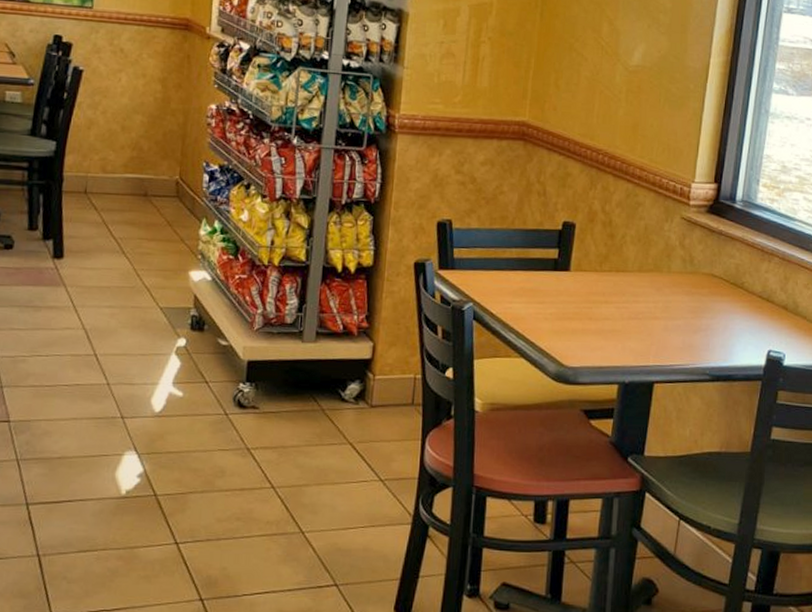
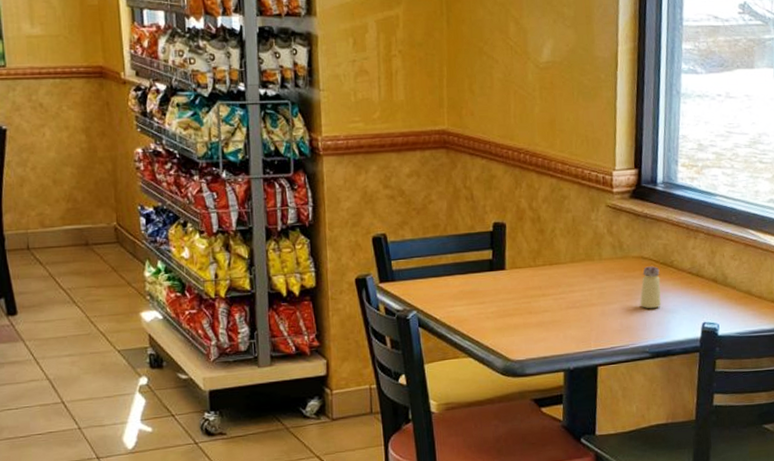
saltshaker: none [705,285,729,330] -> present [640,266,661,309]

